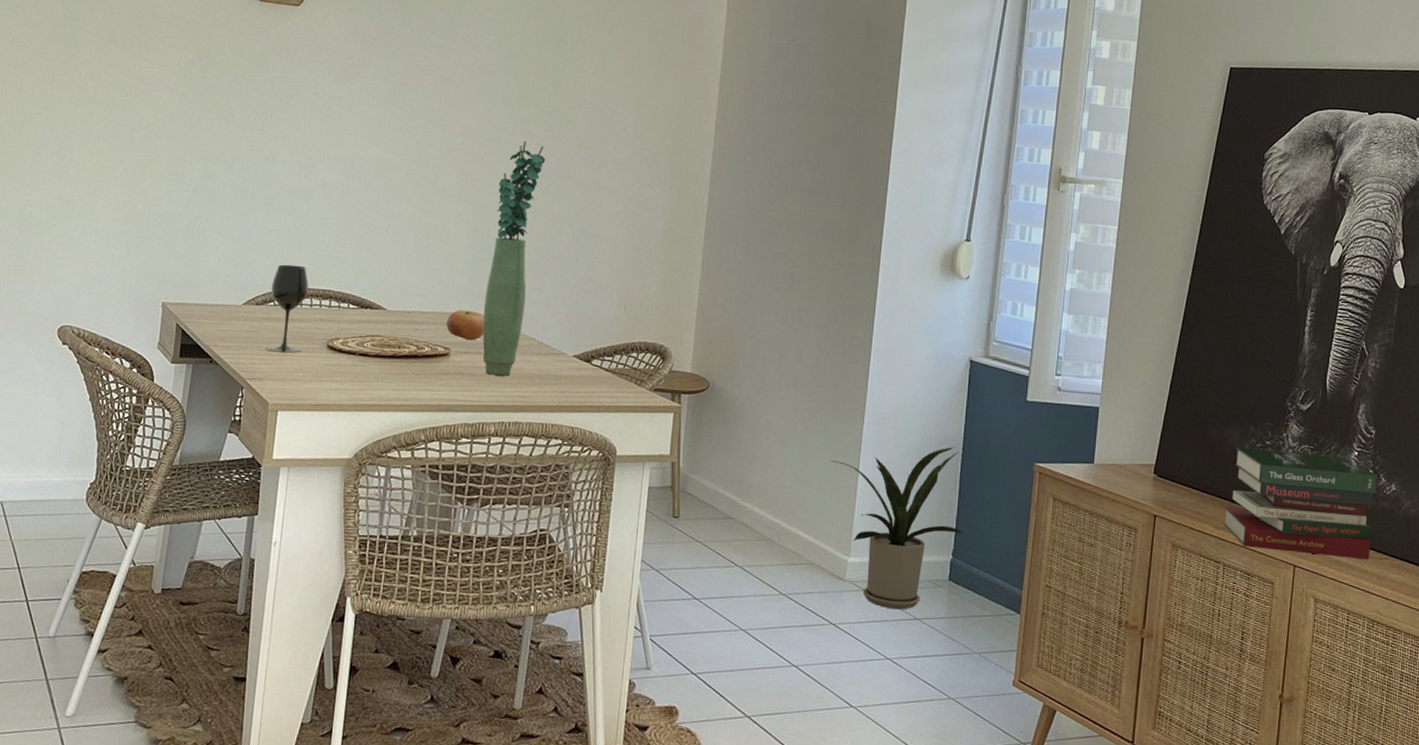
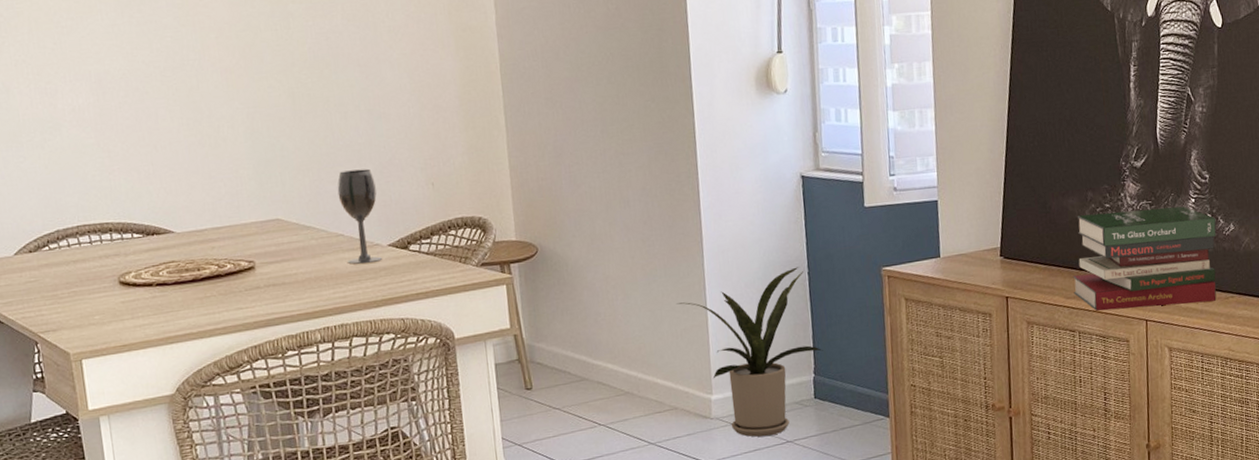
wineglass: present [266,264,309,353] -> none [40,202,92,299]
fruit: present [446,310,485,341] -> none [244,217,287,249]
vase: present [482,141,546,376] -> none [268,24,328,281]
wine glass: none [532,280,574,370] -> present [337,169,383,265]

